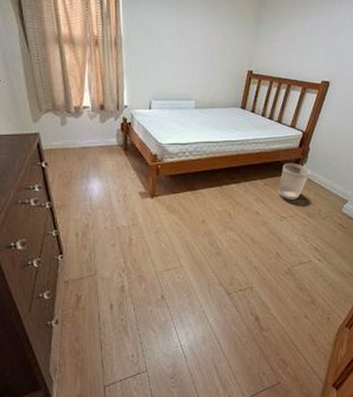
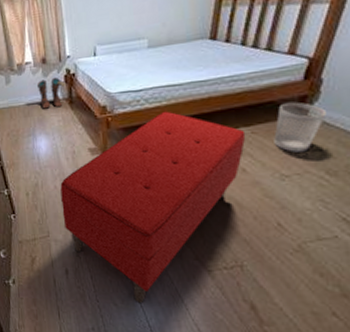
boots: none [93,124,123,153] -> present [36,77,67,109]
bench: none [110,163,261,327] -> present [60,111,246,303]

